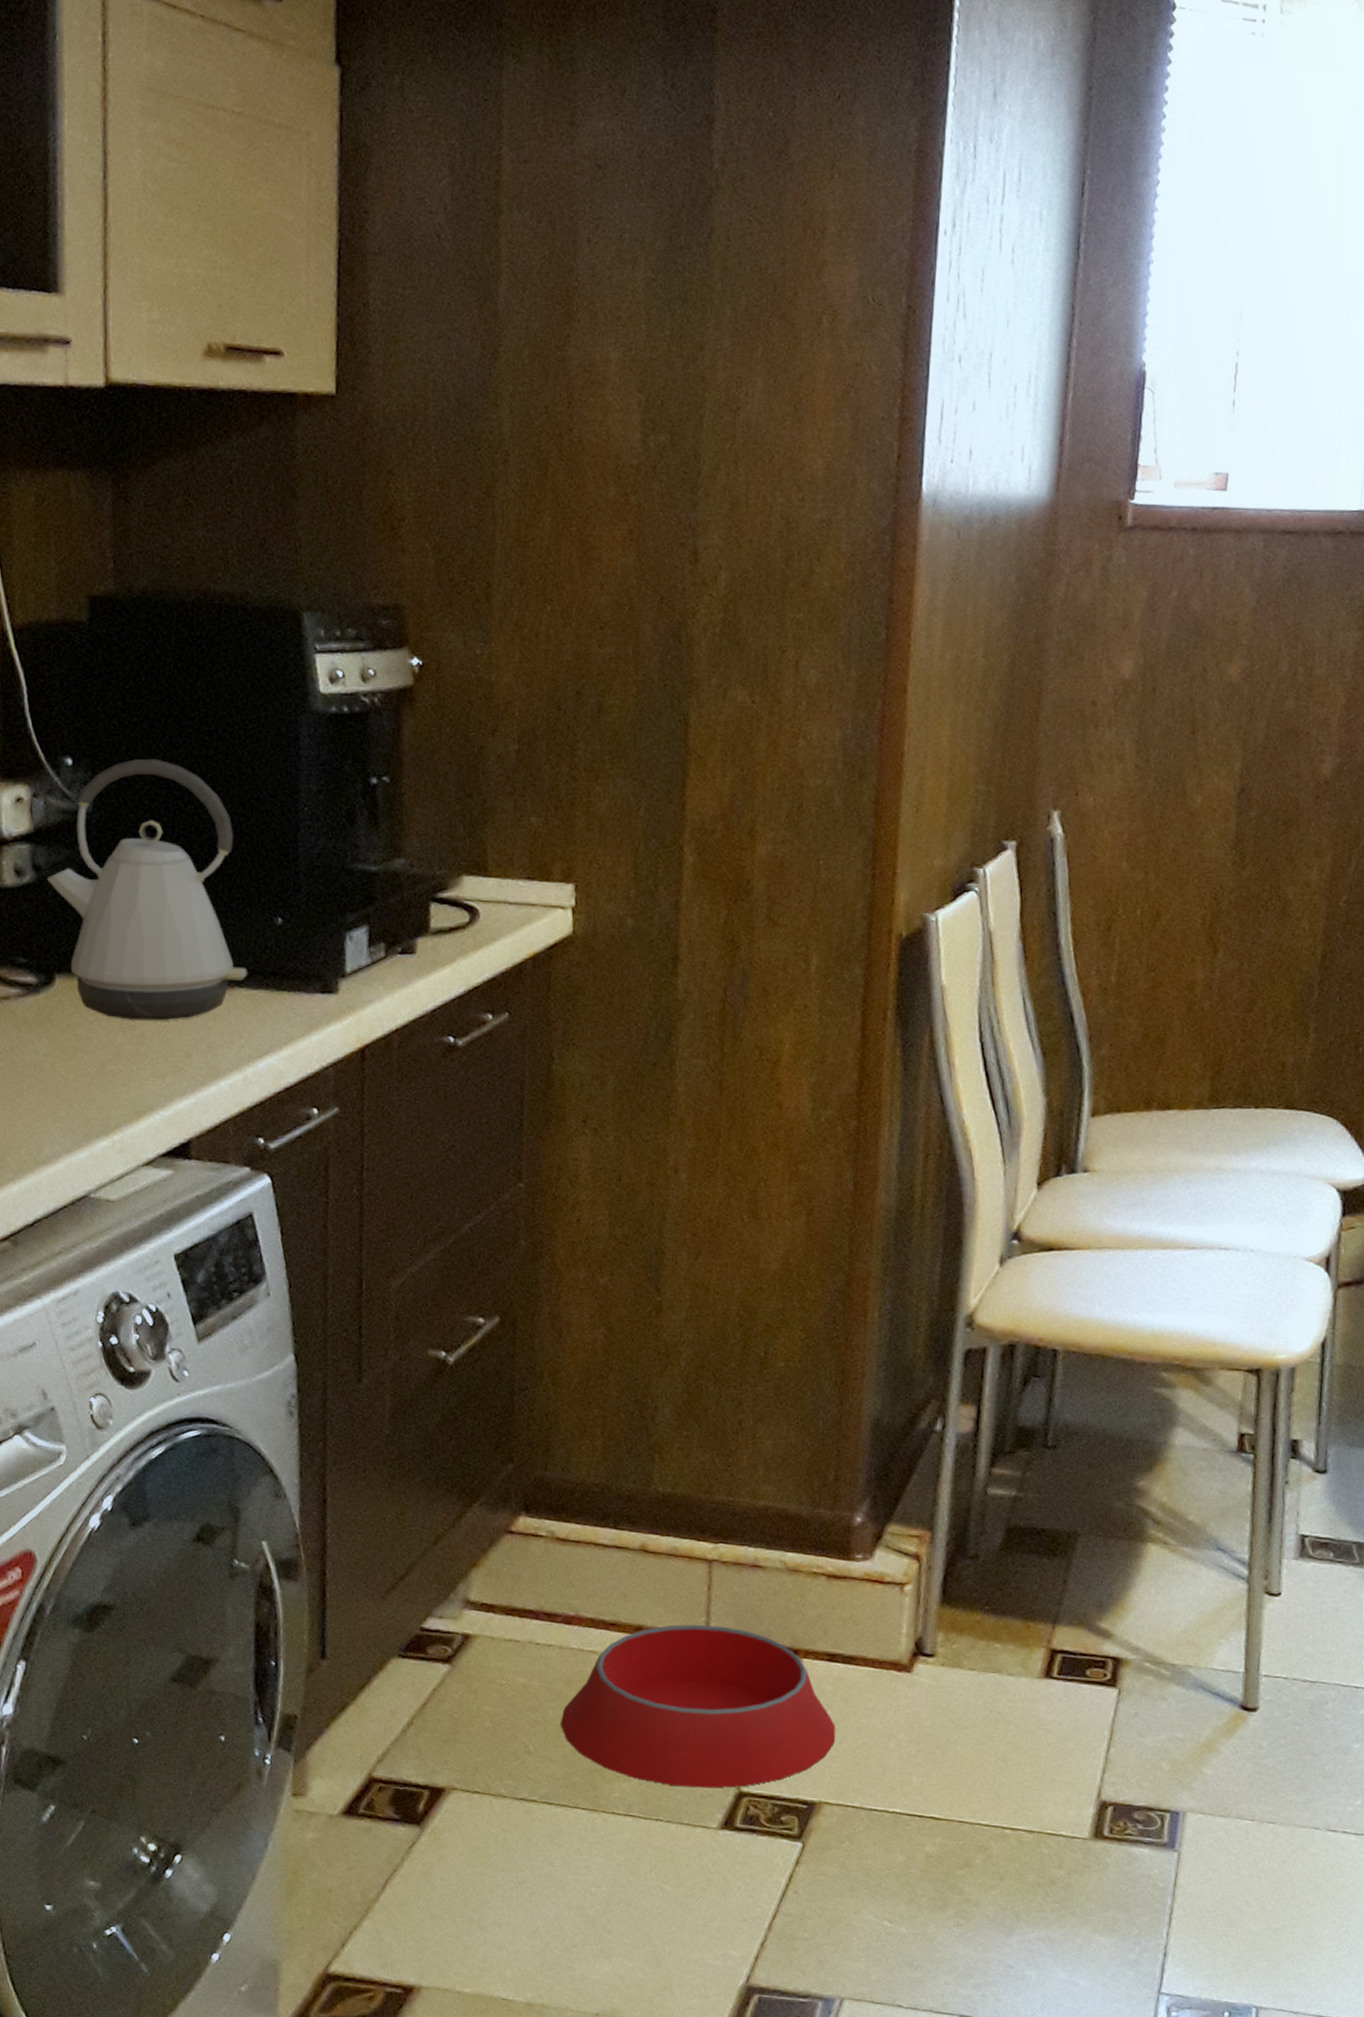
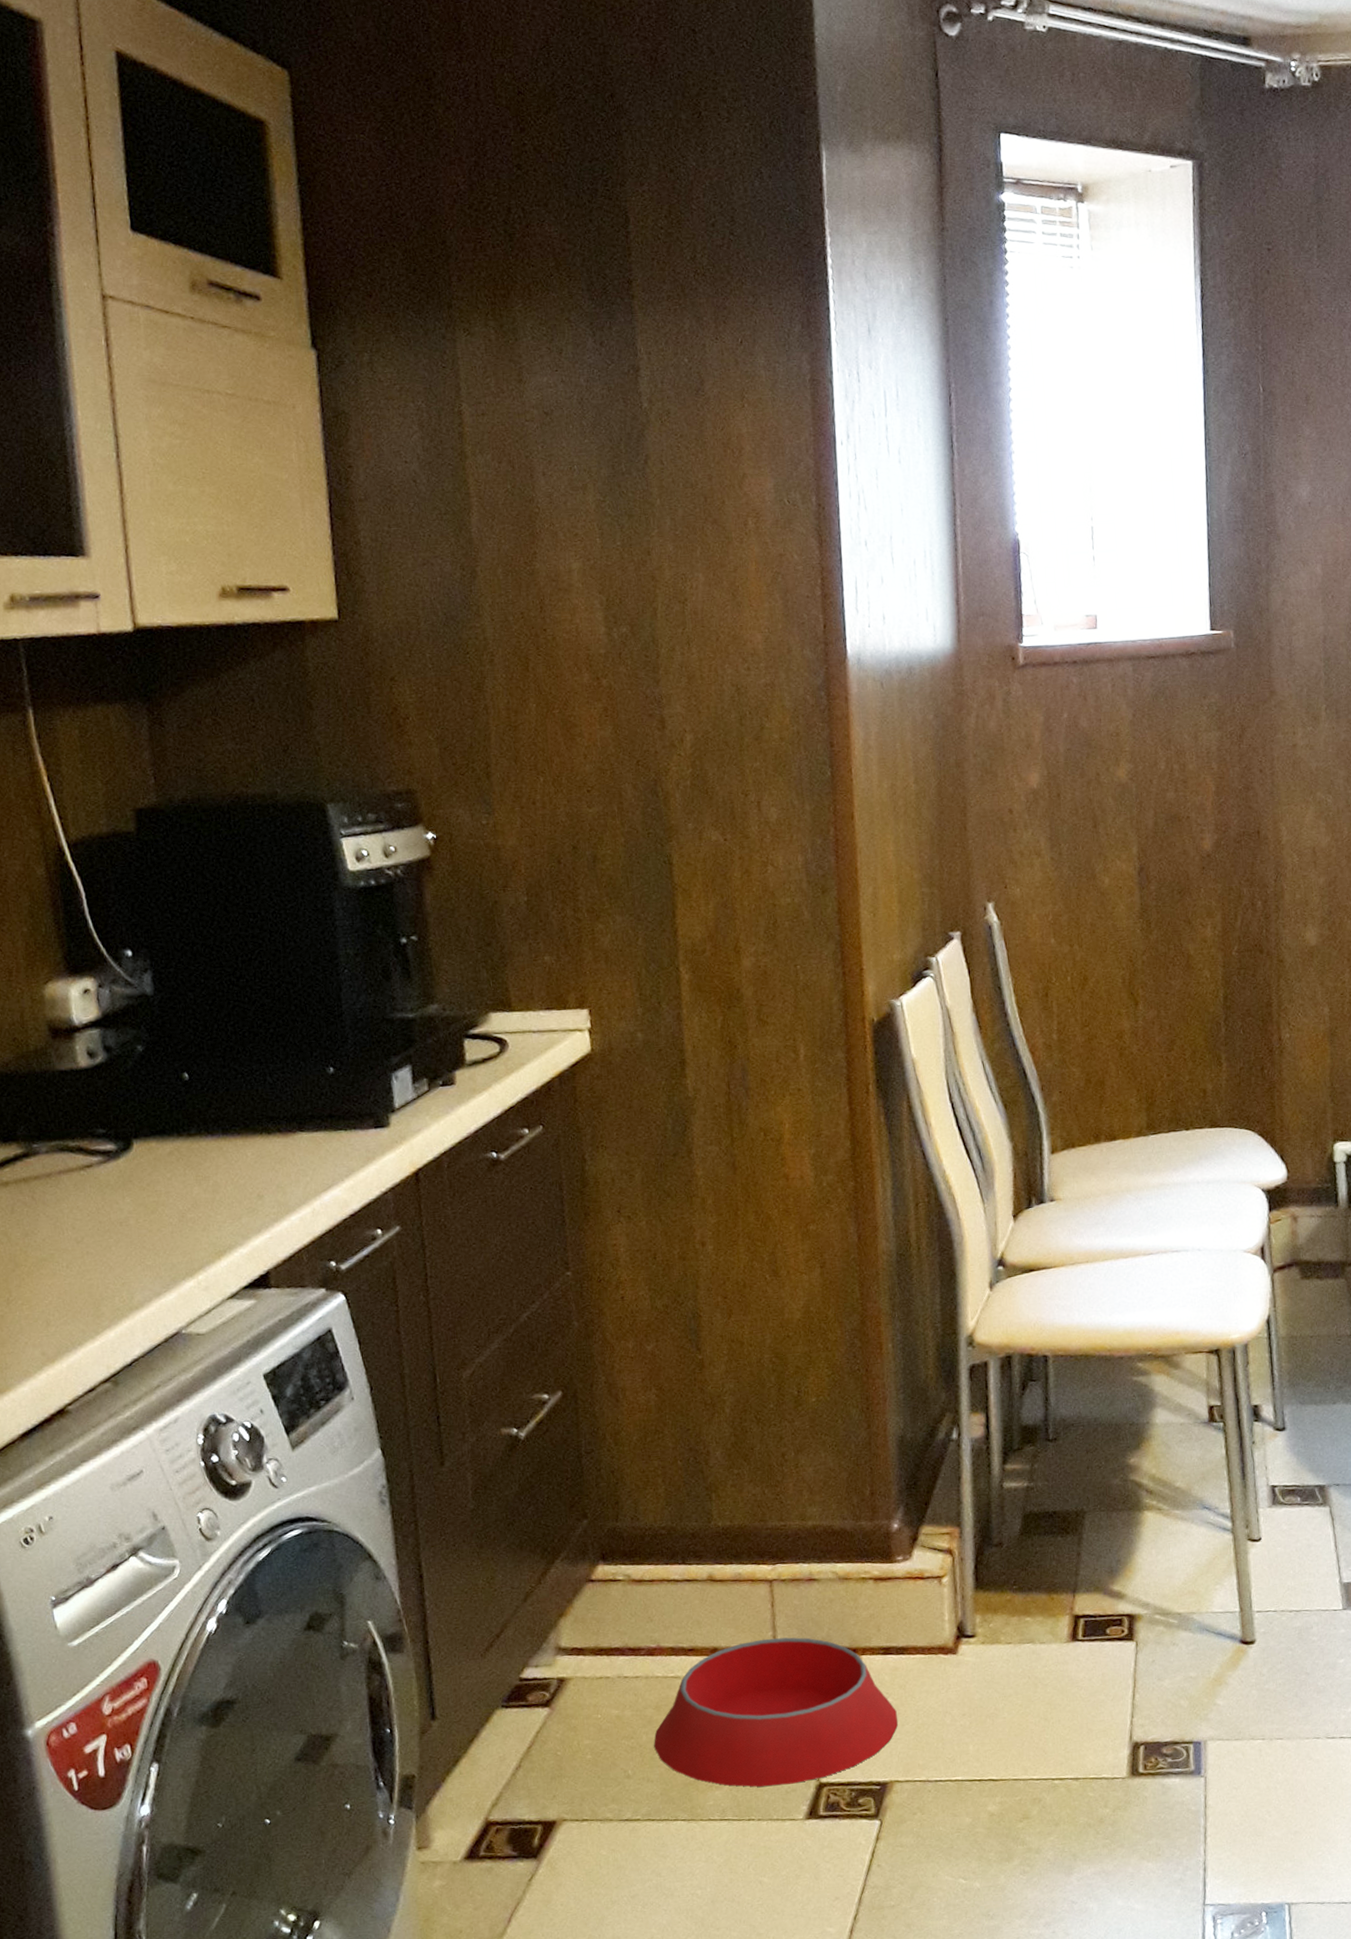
kettle: present [46,758,247,1021] -> none [117,942,307,1172]

